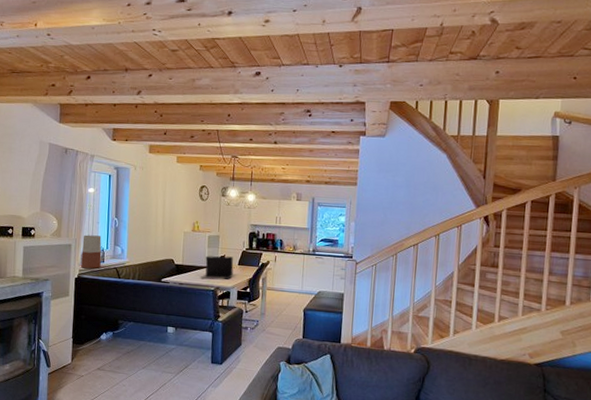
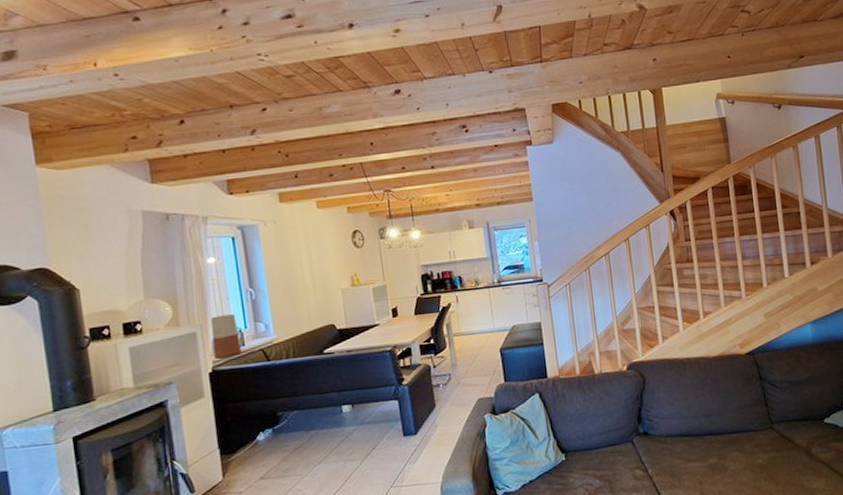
laptop computer: present [201,255,234,280] -> none [372,306,411,339]

